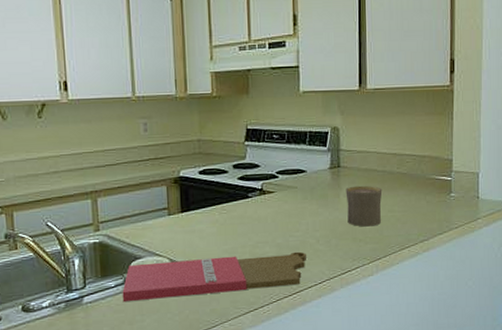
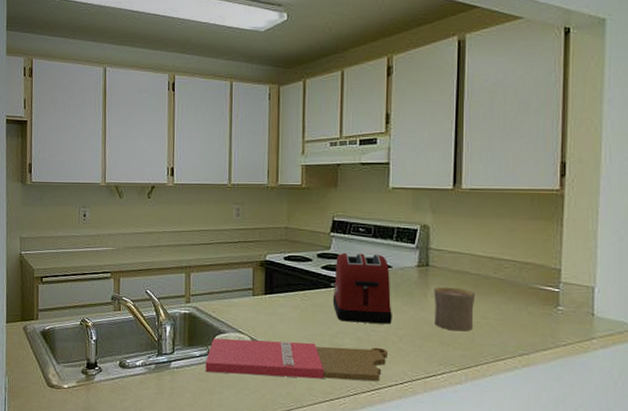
toaster: none [251,159,309,231] -> present [332,252,392,324]

